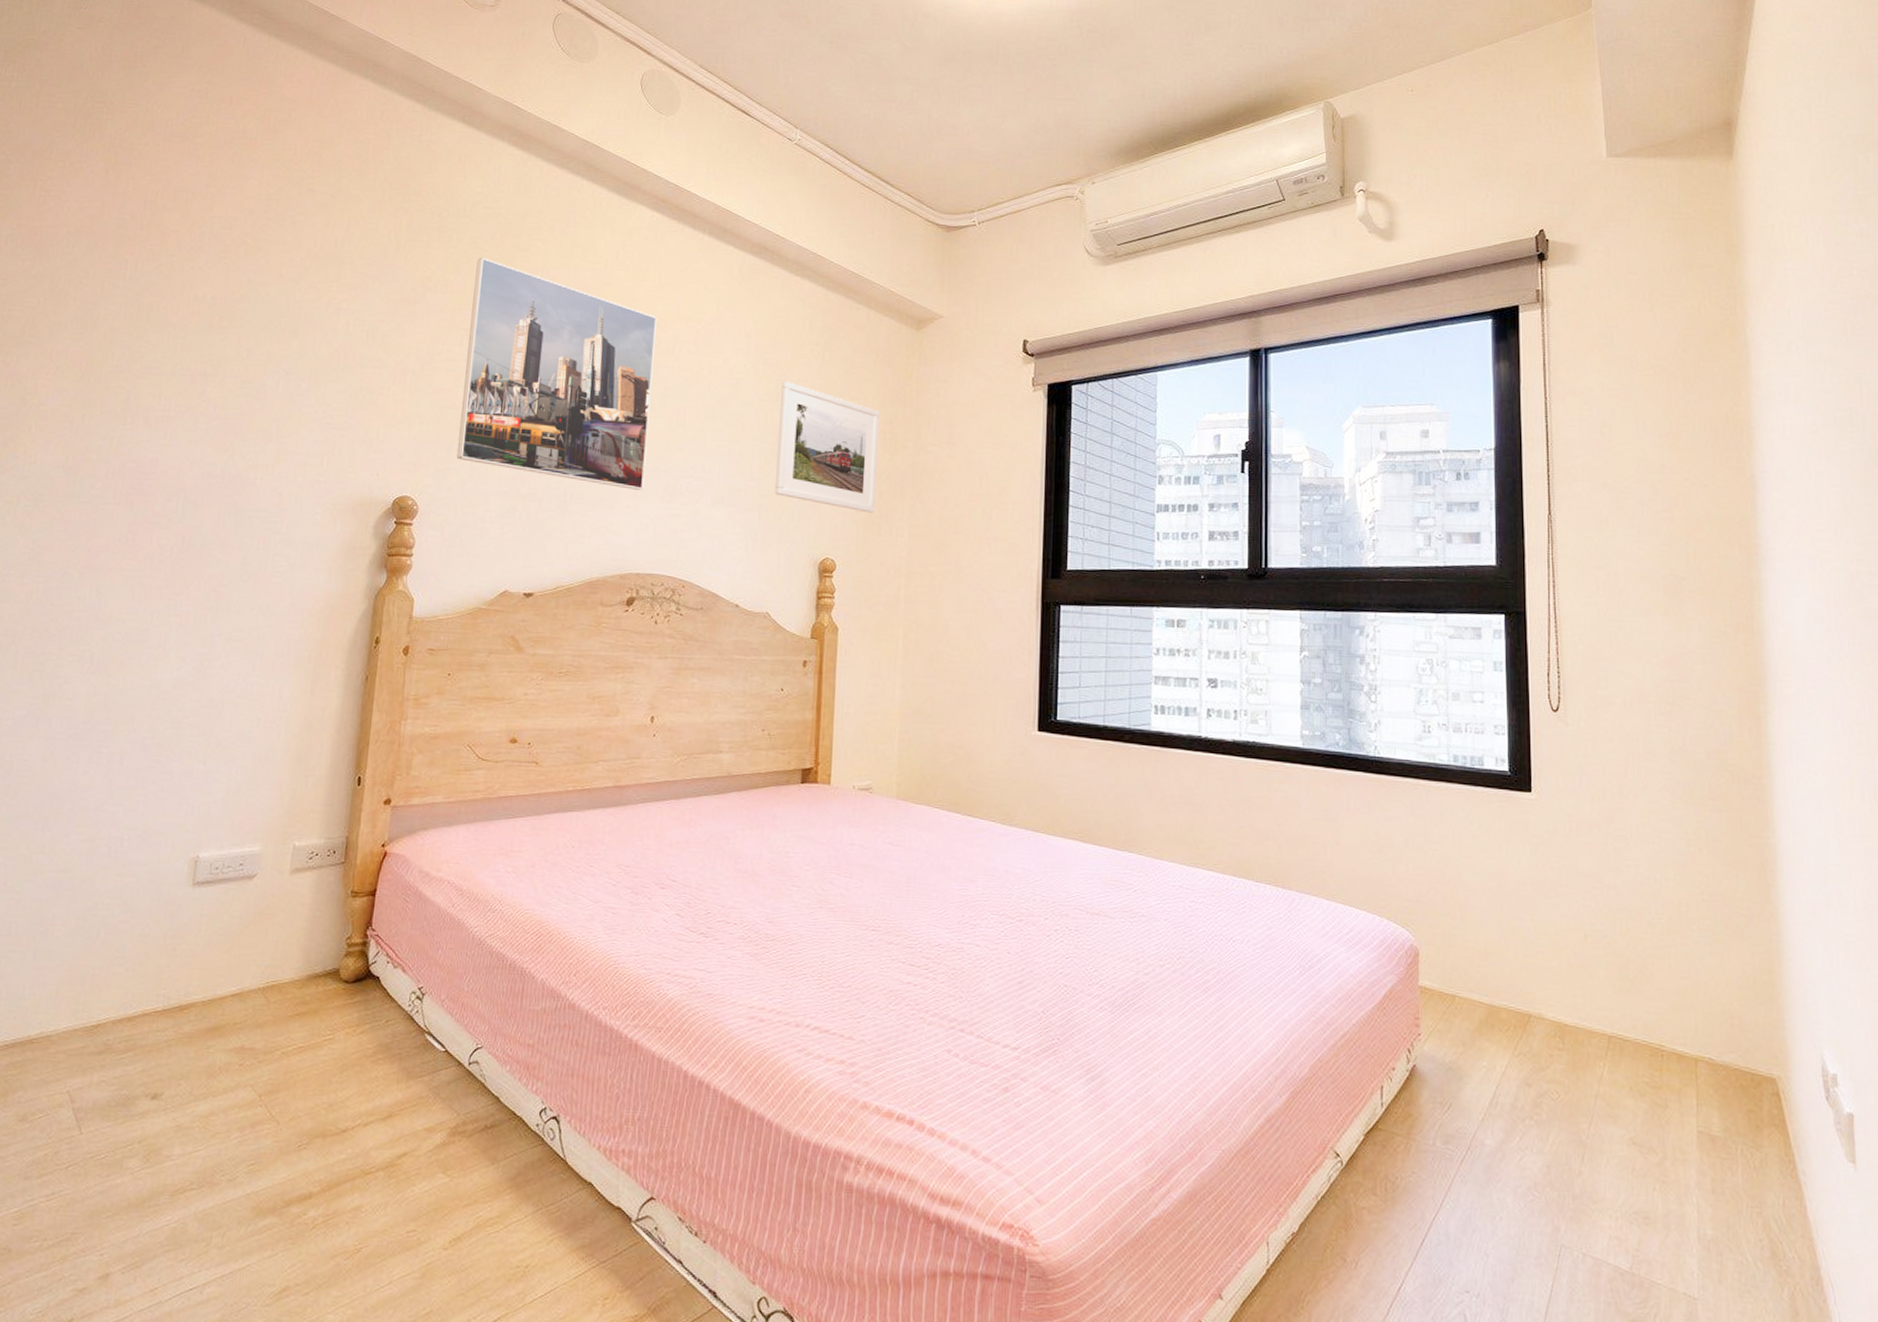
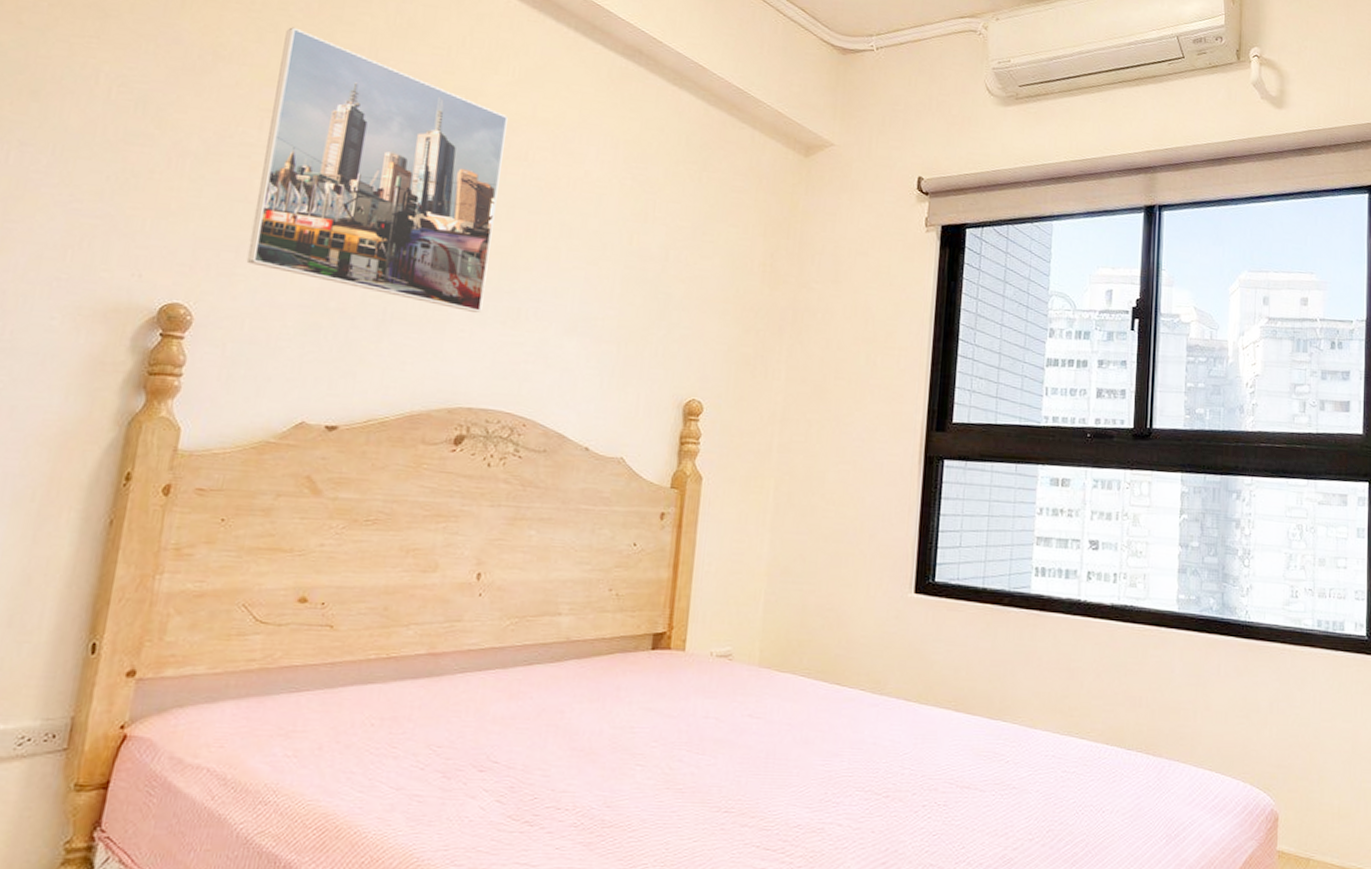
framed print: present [774,381,881,513] -> none [636,201,761,352]

